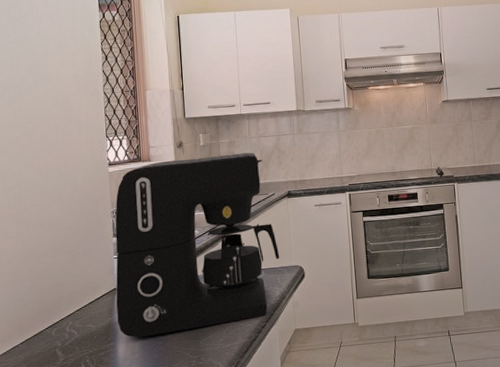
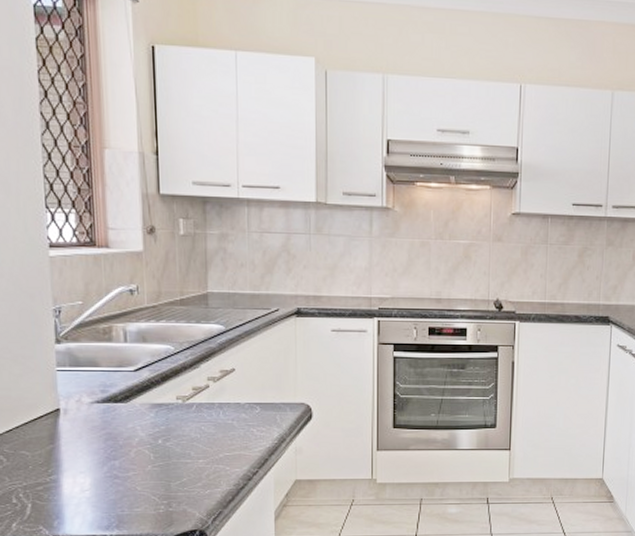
coffee maker: present [115,152,280,338] -> none [58,249,282,473]

